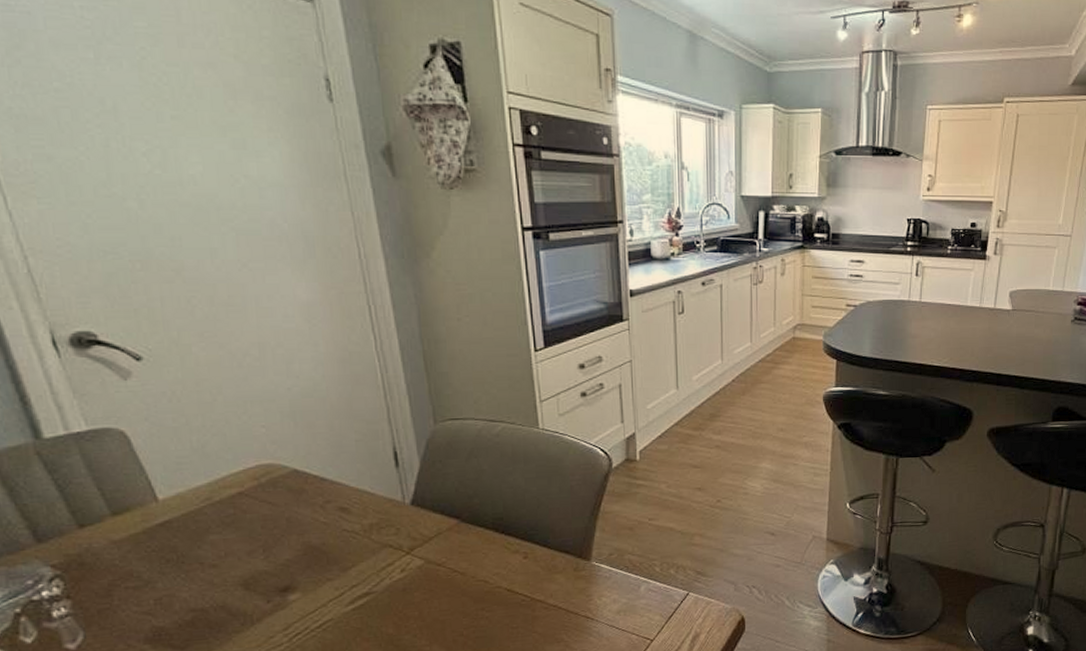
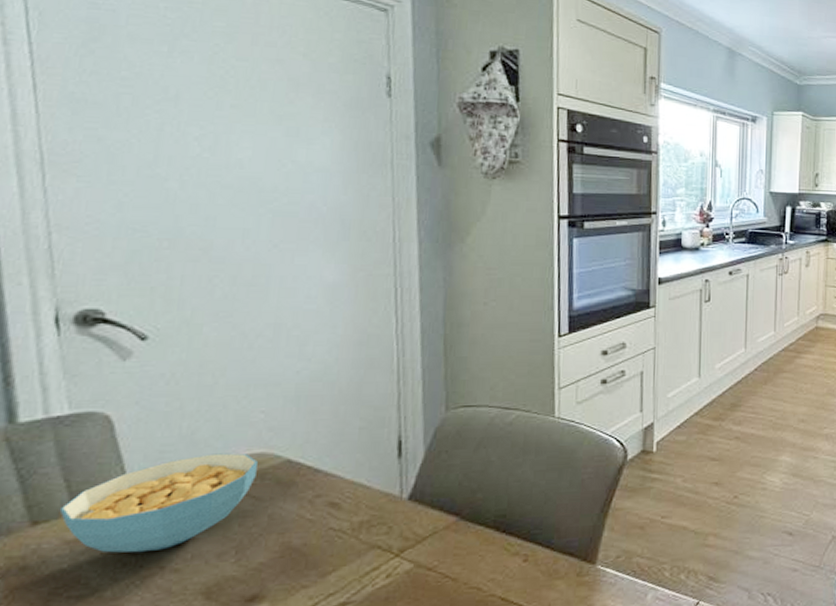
cereal bowl: none [100,464,268,551] -> present [59,453,258,553]

